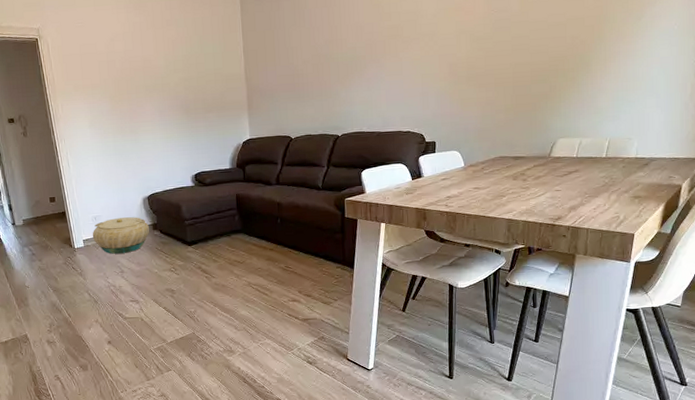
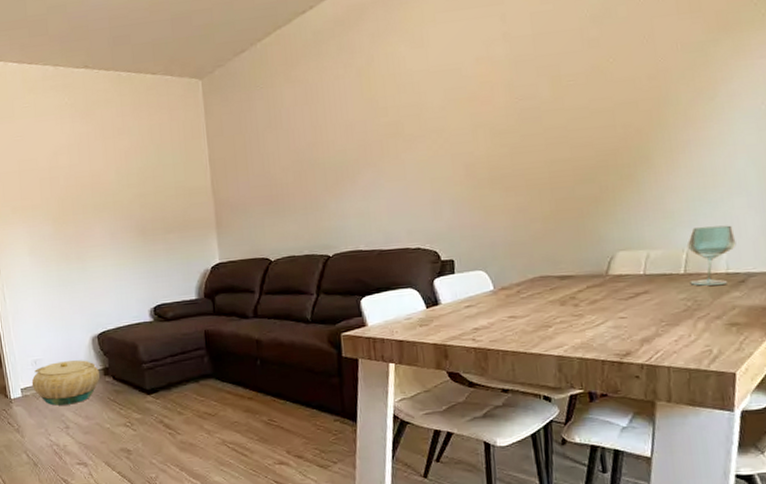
wine glass: none [609,120,645,167] -> present [686,225,737,286]

